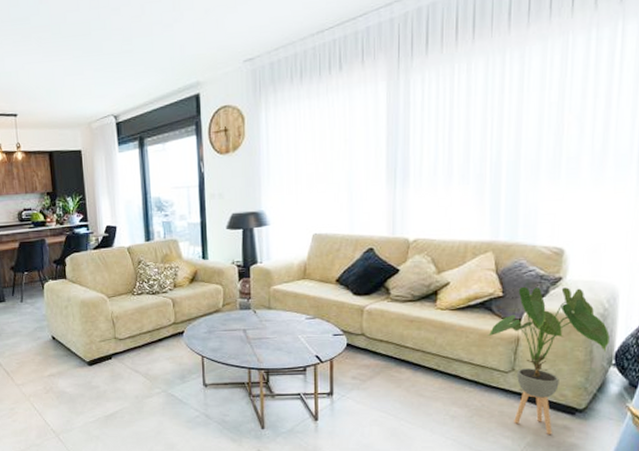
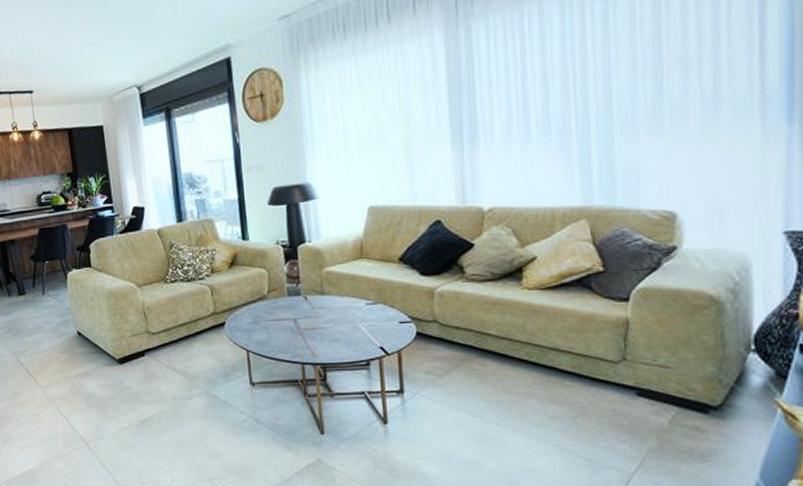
house plant: present [488,286,610,434] -> none [589,258,745,438]

